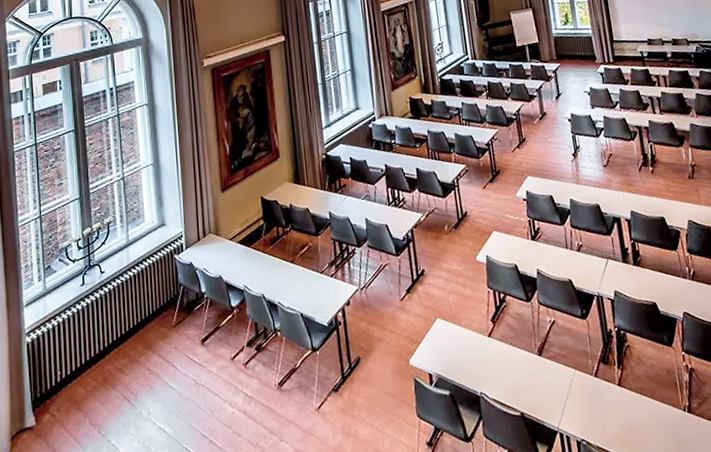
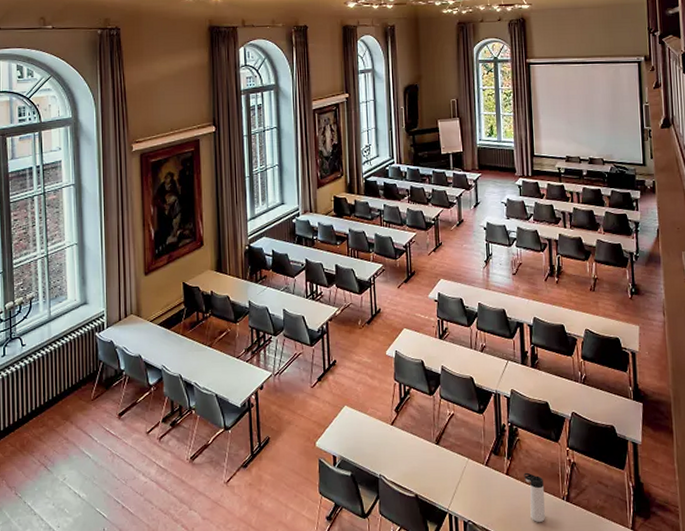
thermos bottle: none [637,382,667,438] -> present [524,472,545,522]

